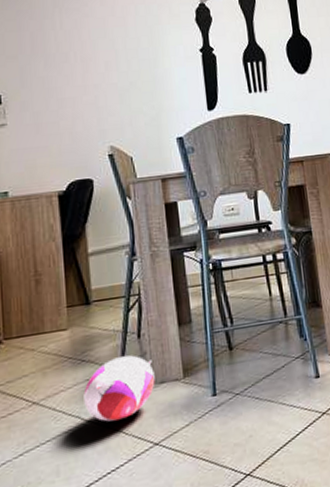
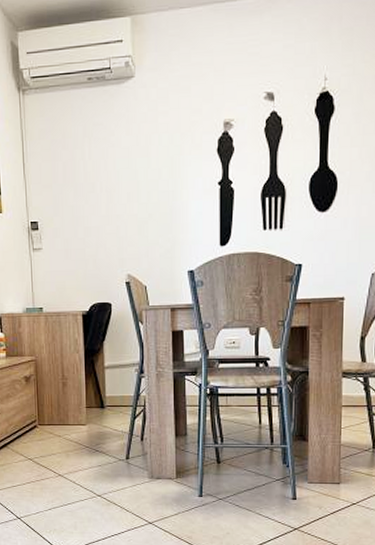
plush toy: present [83,355,155,422] -> none [96,453,153,500]

